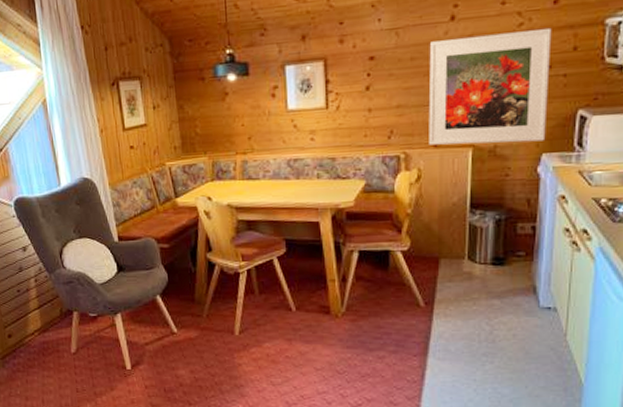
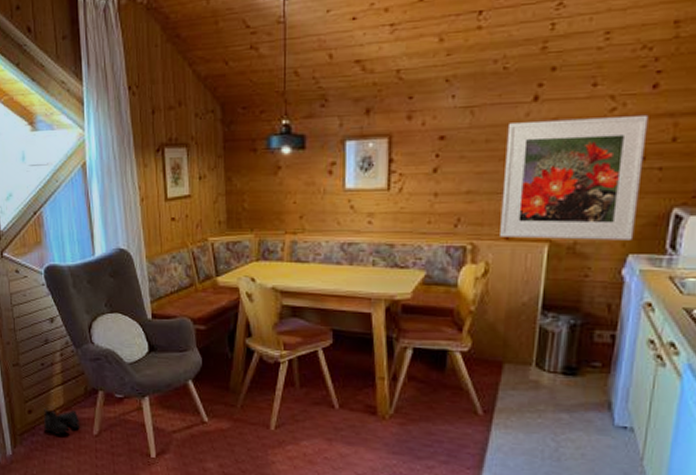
boots: none [23,332,58,355] -> present [44,409,79,435]

